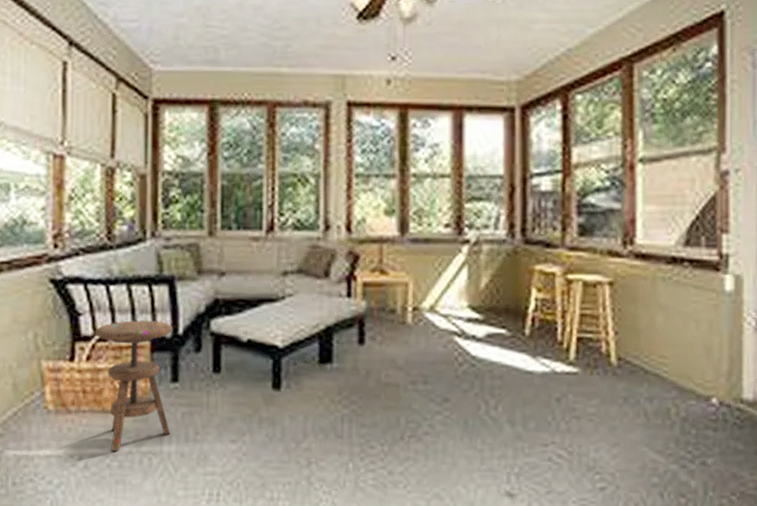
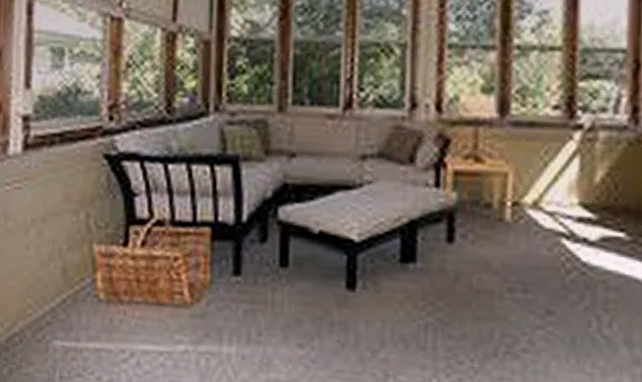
side table: present [95,319,172,451] -> none [151,203,236,349]

